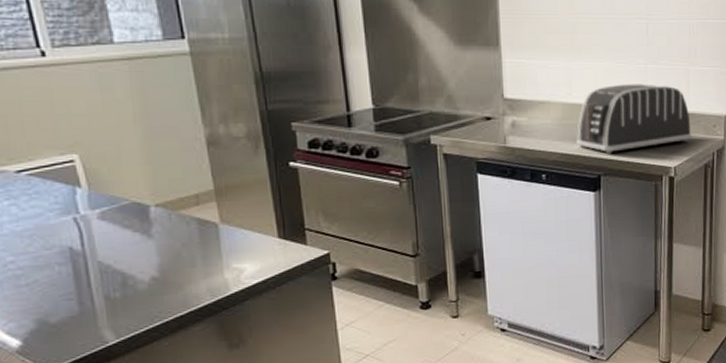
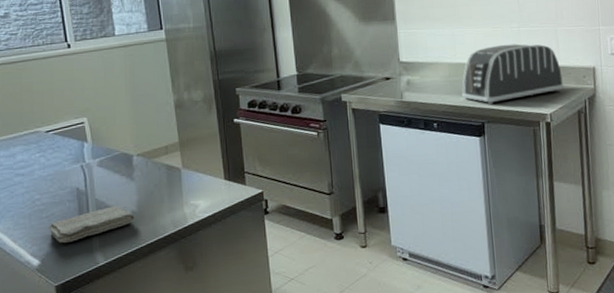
washcloth: none [30,270,157,318] -> present [49,206,136,243]

